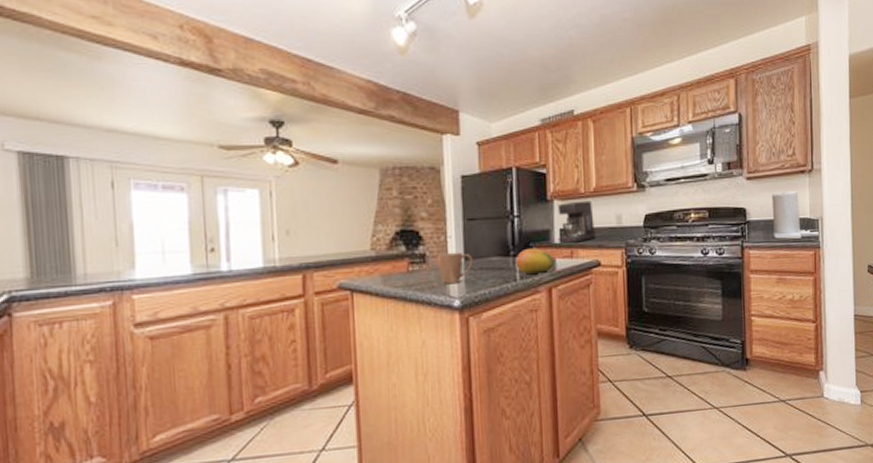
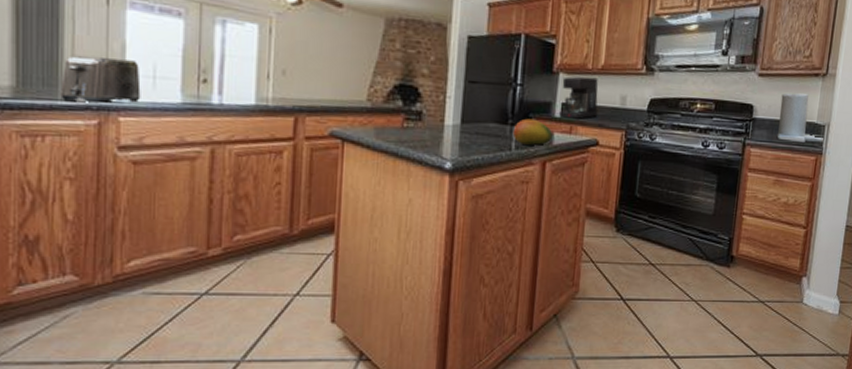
toaster: none [73,238,152,286] -> present [60,54,141,104]
mug: present [437,251,473,285] -> none [433,112,470,146]

